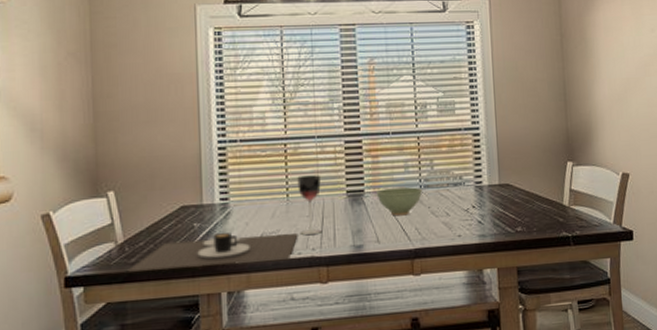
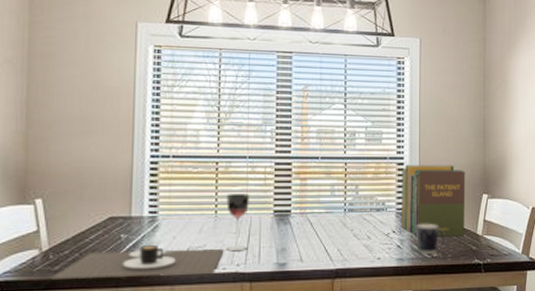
bowl: present [376,187,423,216] -> none [302,209,347,237]
books: none [478,132,550,210] -> present [400,164,466,237]
mug: none [497,197,529,230] -> present [416,224,444,255]

